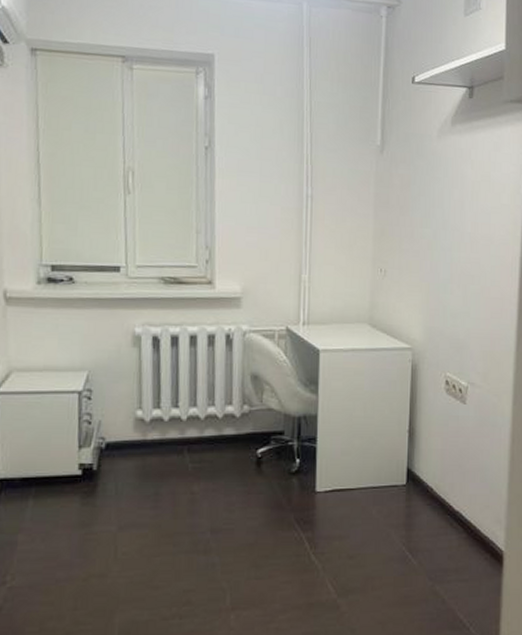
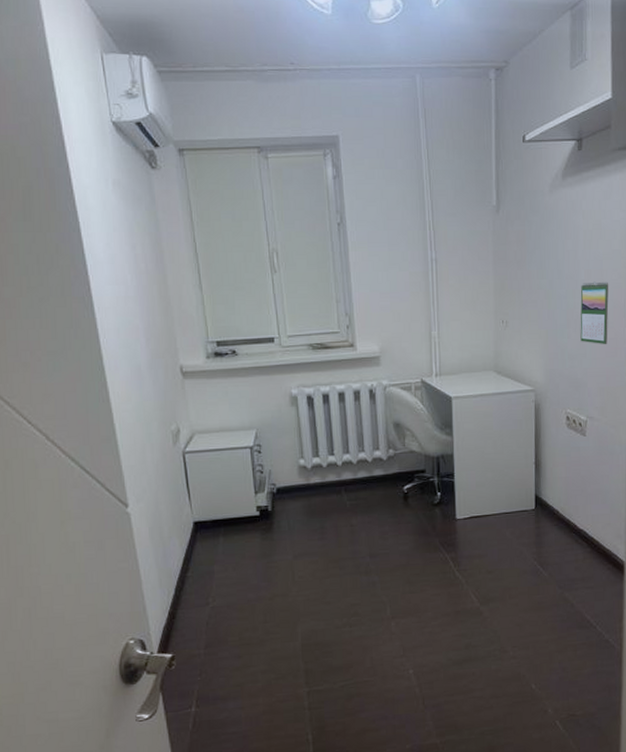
calendar: none [464,235,495,305] -> present [580,281,609,345]

